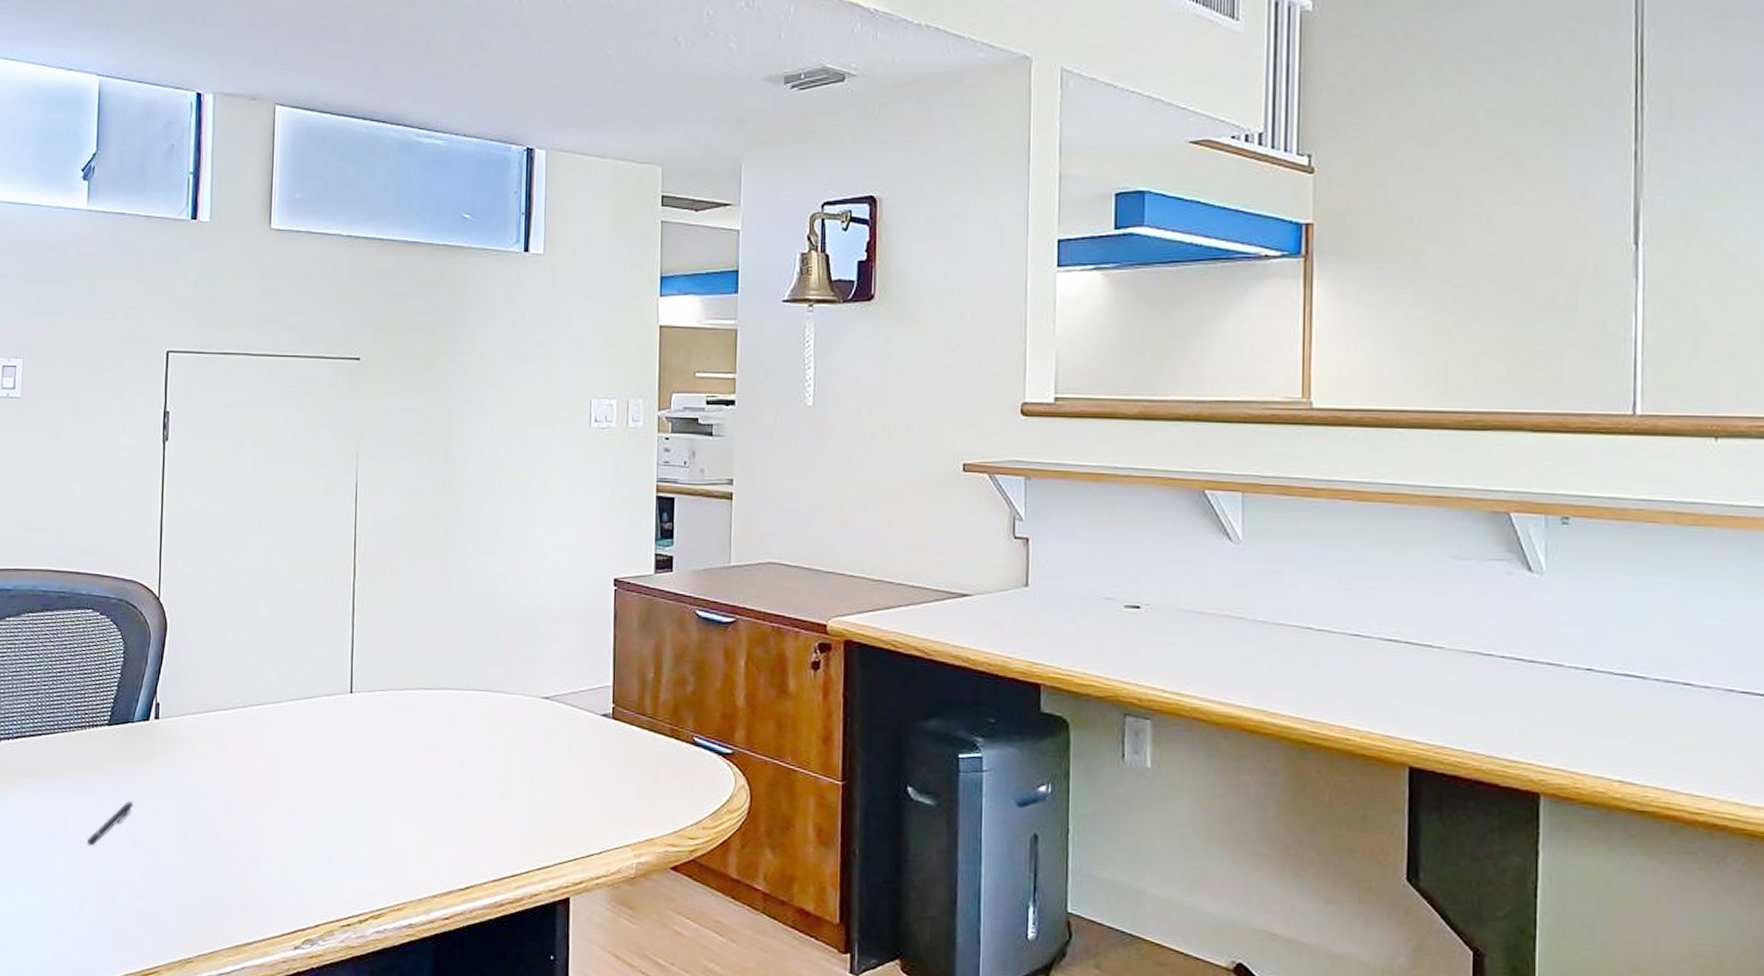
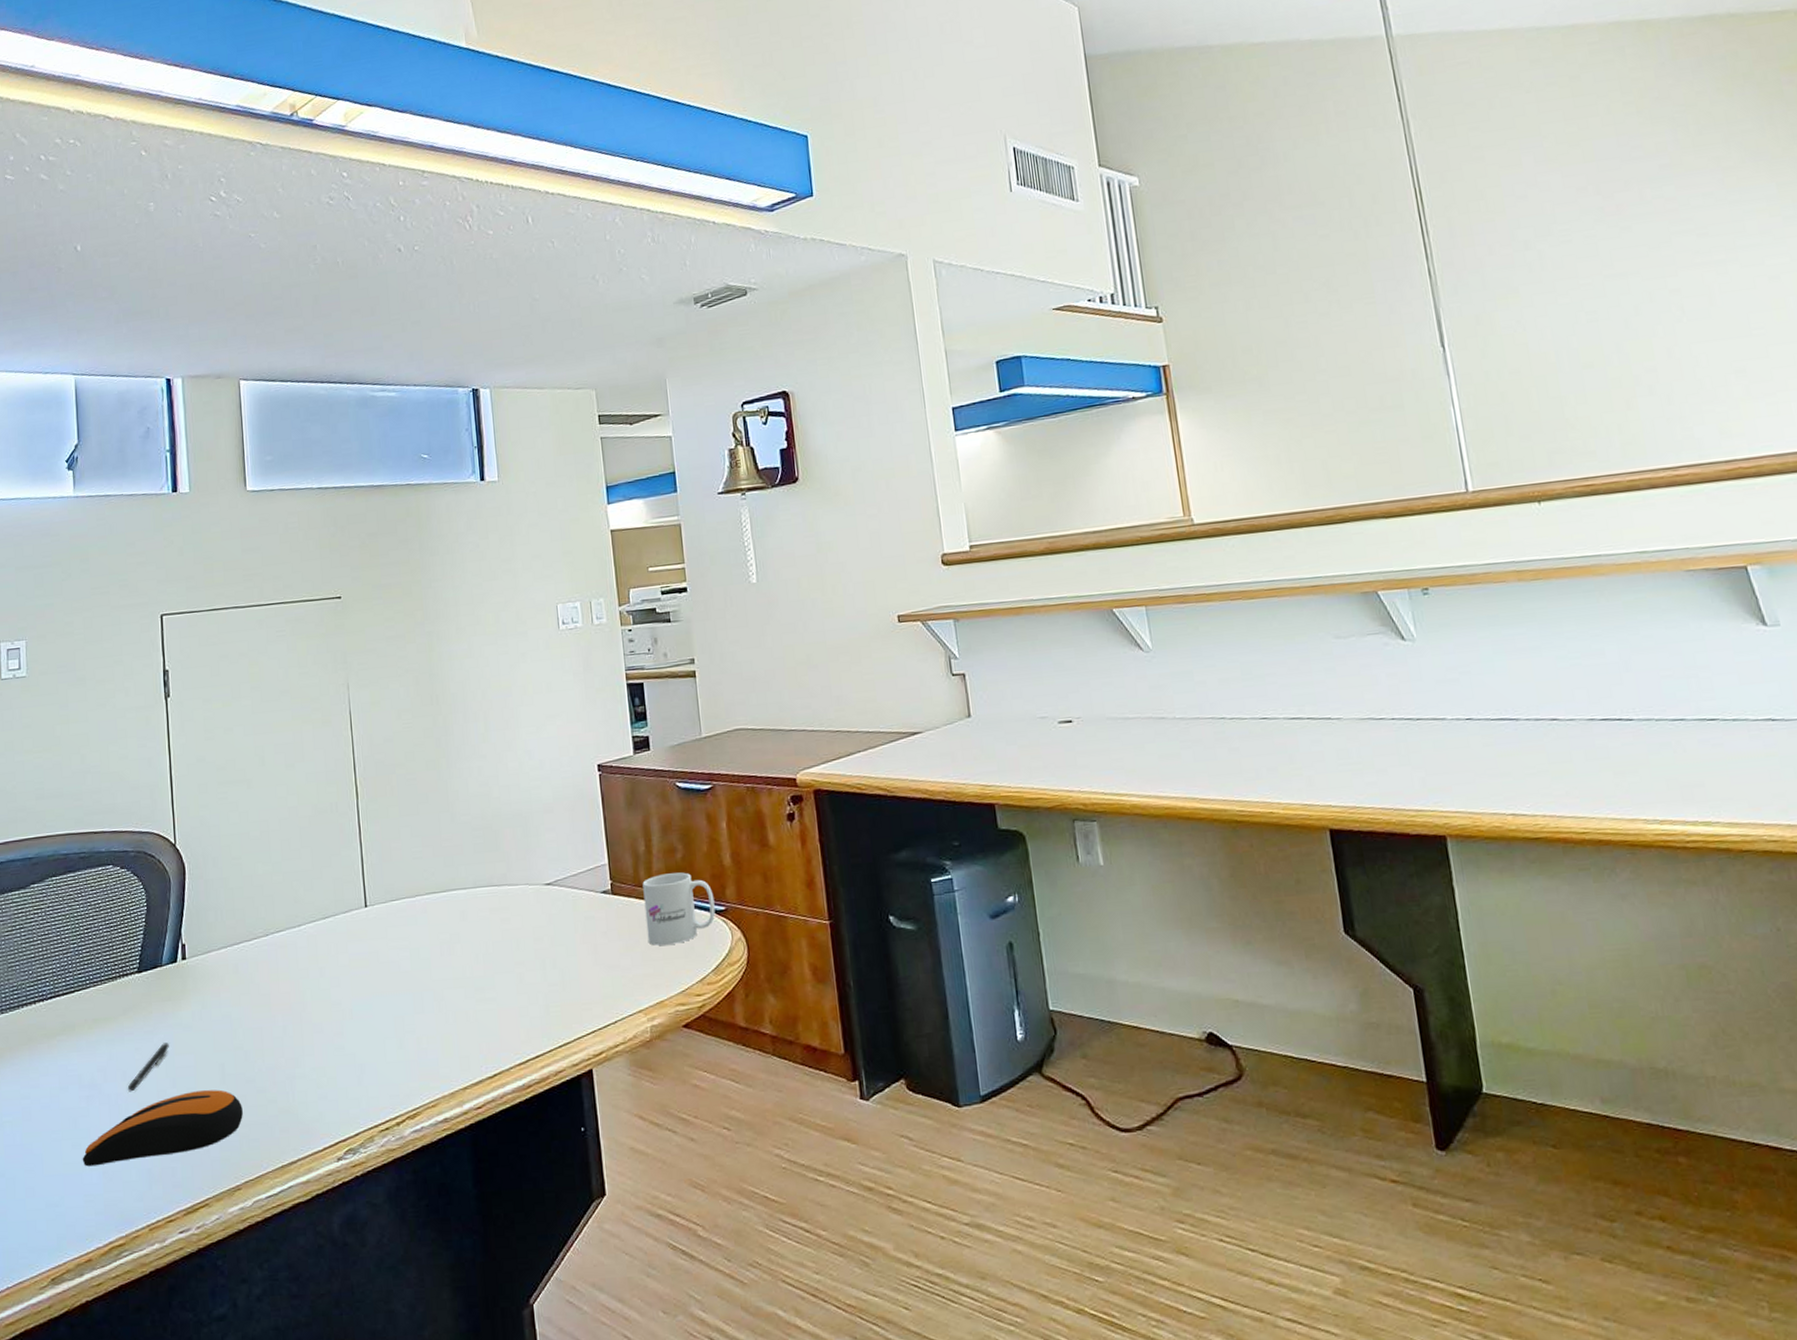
computer mouse: none [34,855,202,916] -> present [82,1089,243,1167]
mug: none [645,705,721,781] -> present [642,872,716,946]

